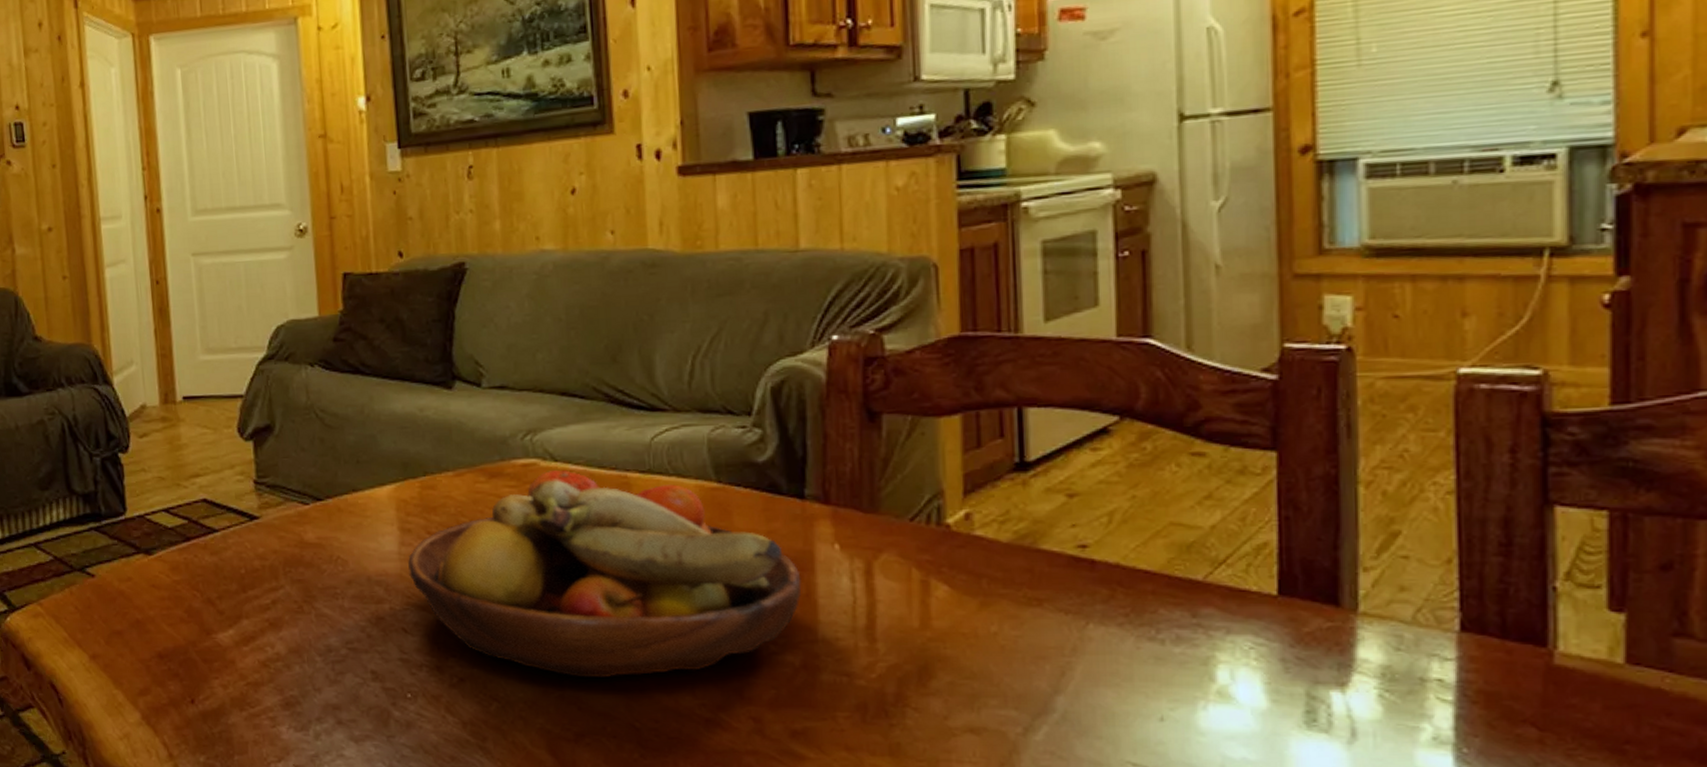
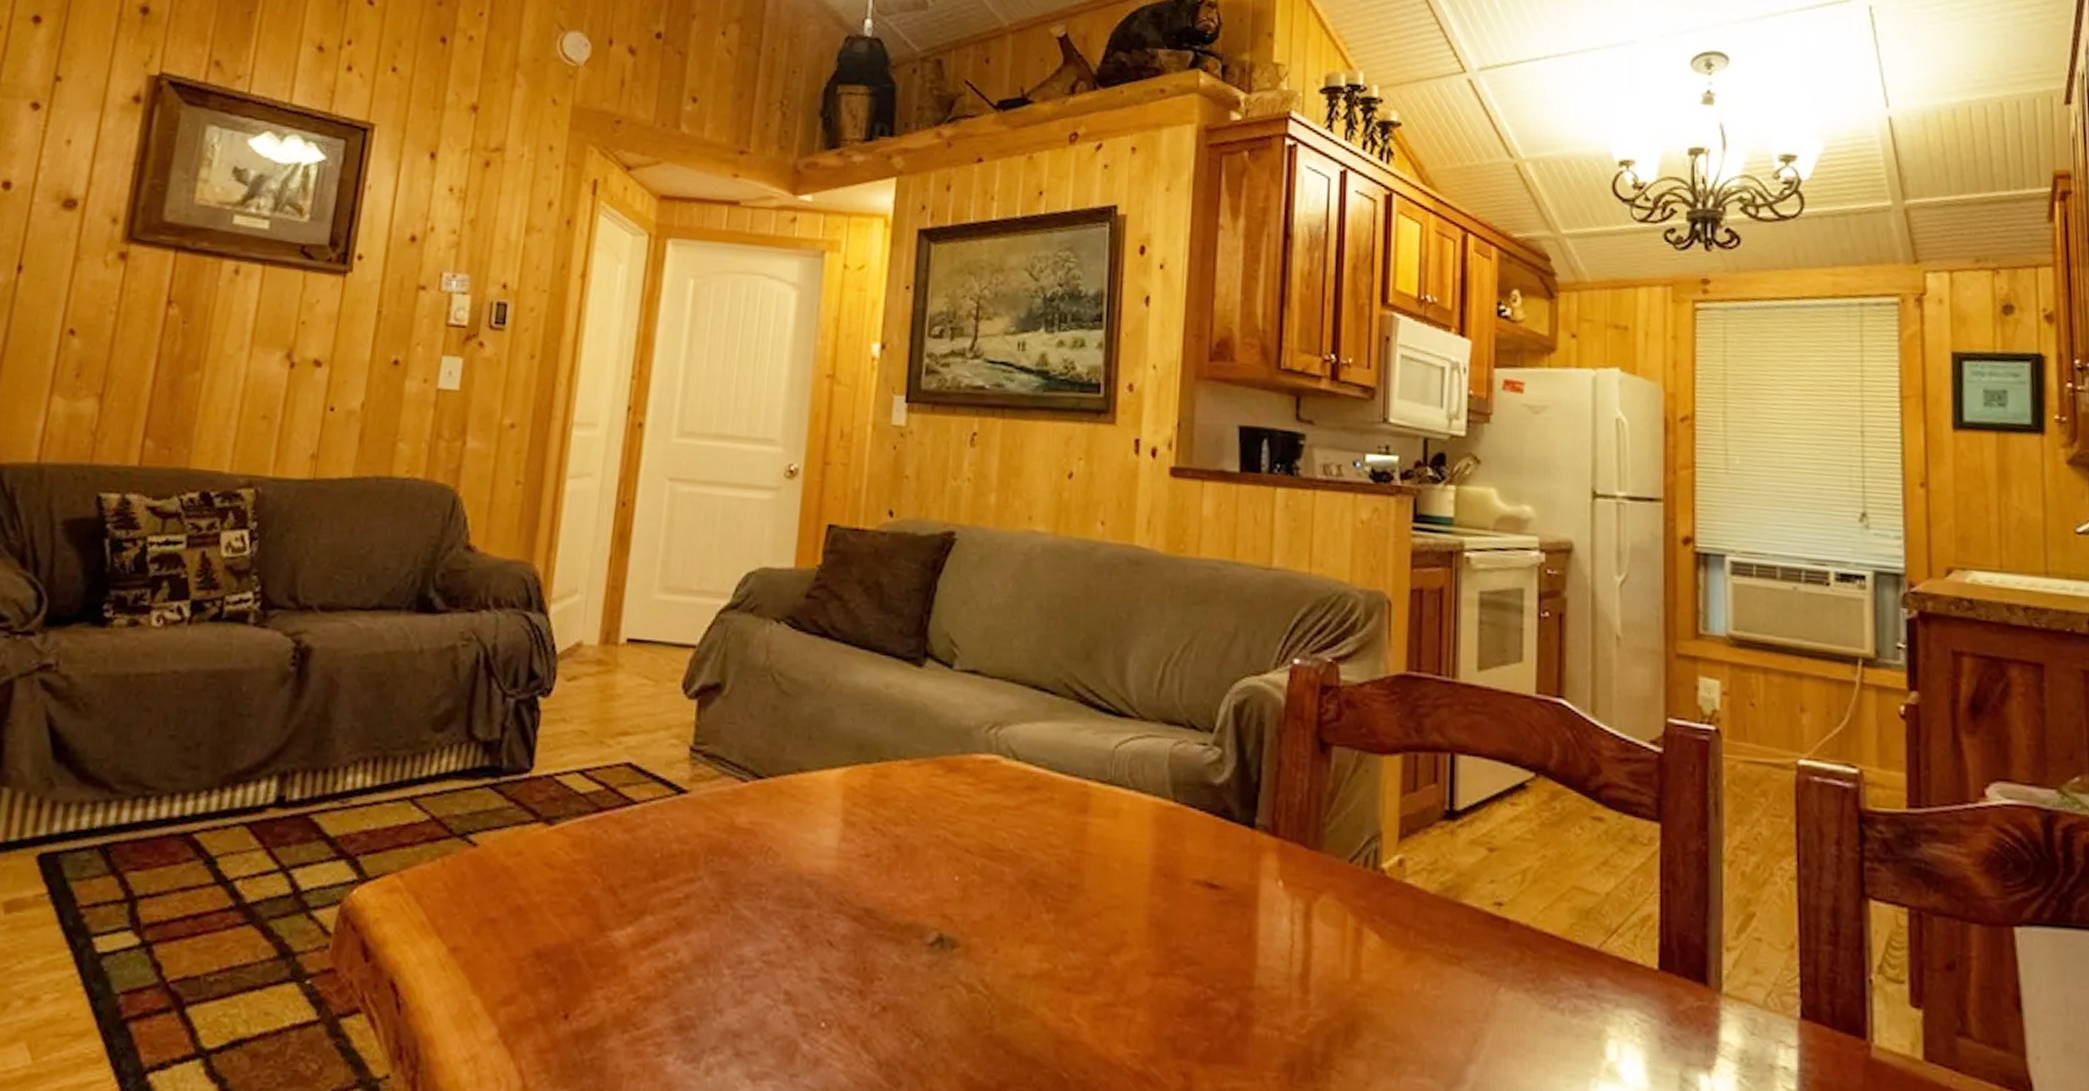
fruit bowl: present [408,470,802,679] -> none [845,770,1244,1016]

